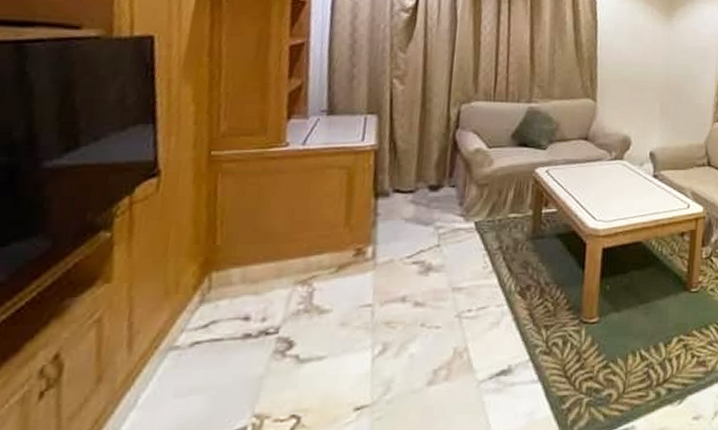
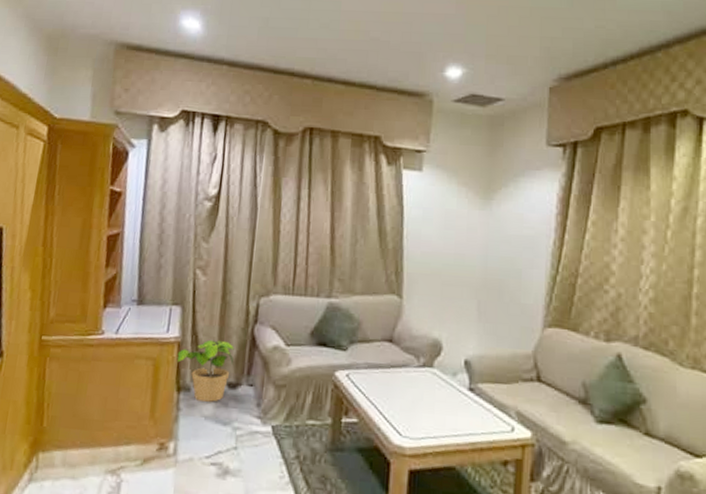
potted plant: none [373,146,435,205] -> present [177,340,234,402]

